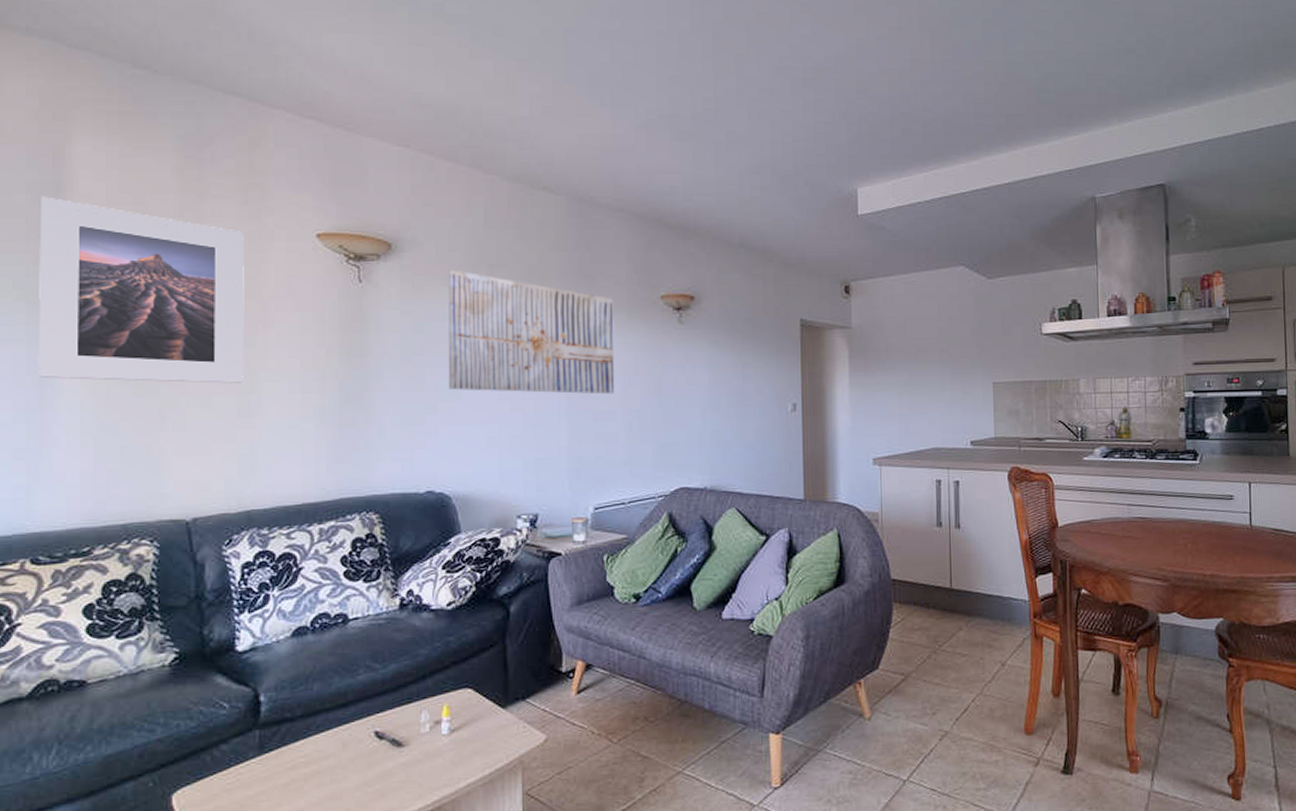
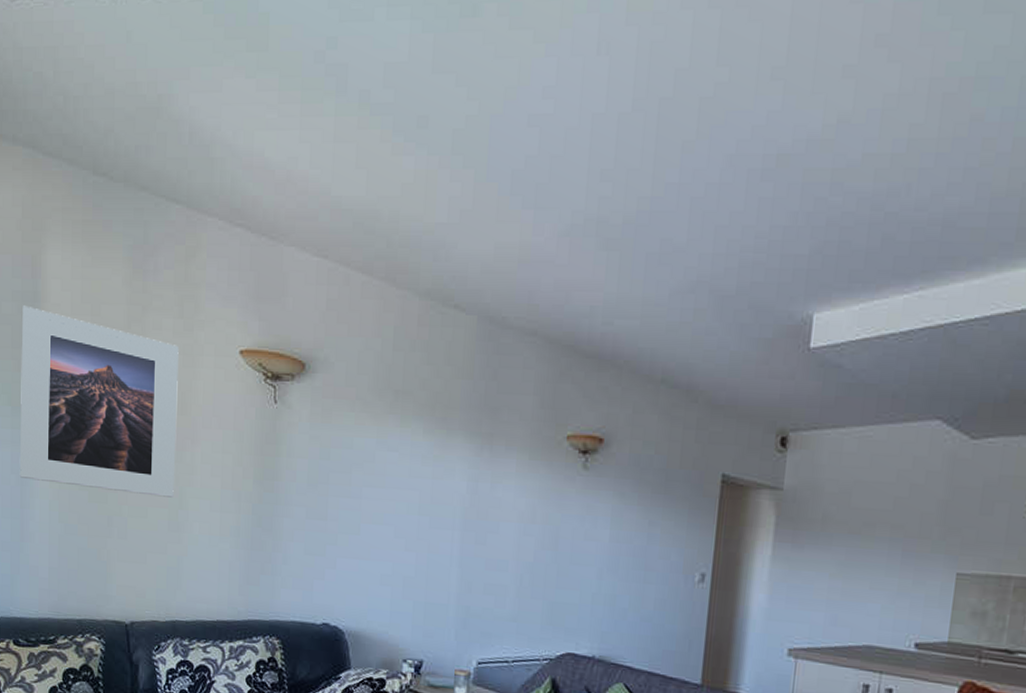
wall art: present [448,270,615,395] -> none [348,394,516,543]

